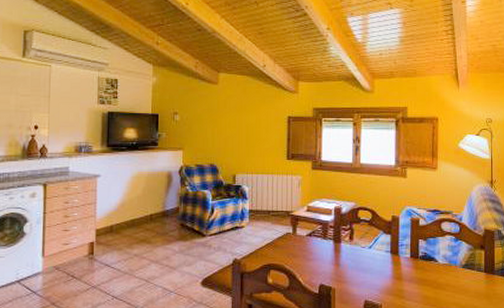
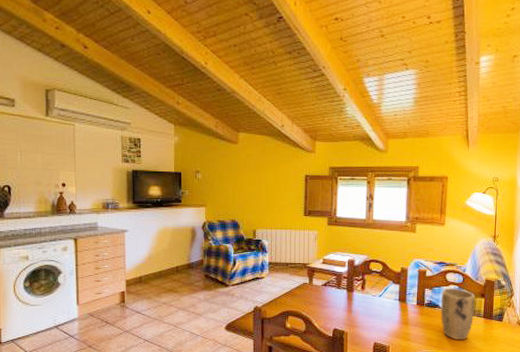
plant pot: none [436,238,475,299] -> present [440,288,475,341]

